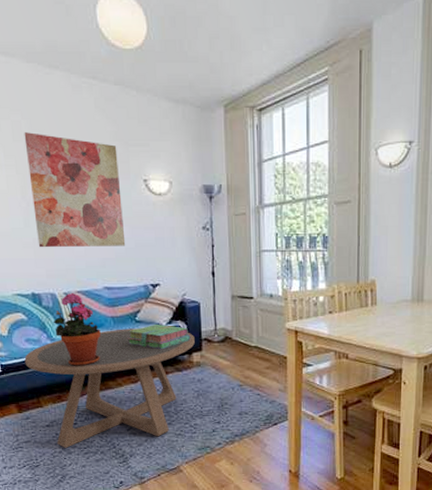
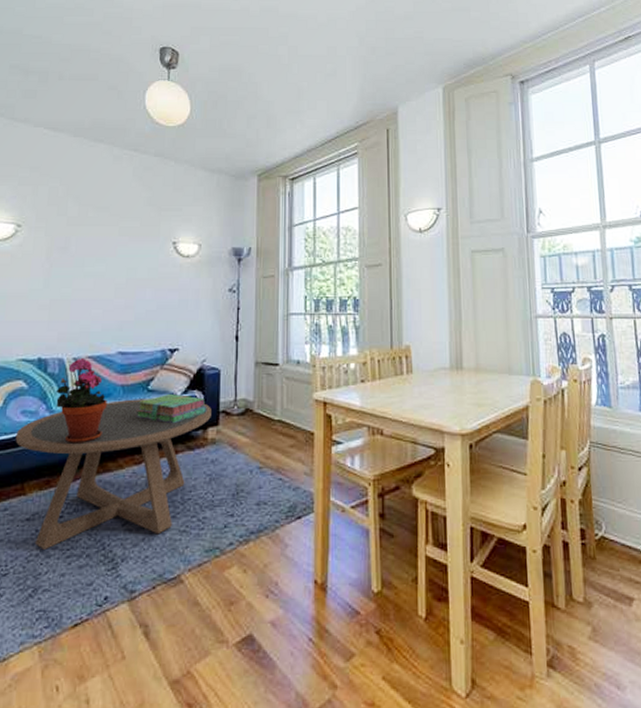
wall art: present [24,132,126,248] -> none [54,197,150,310]

